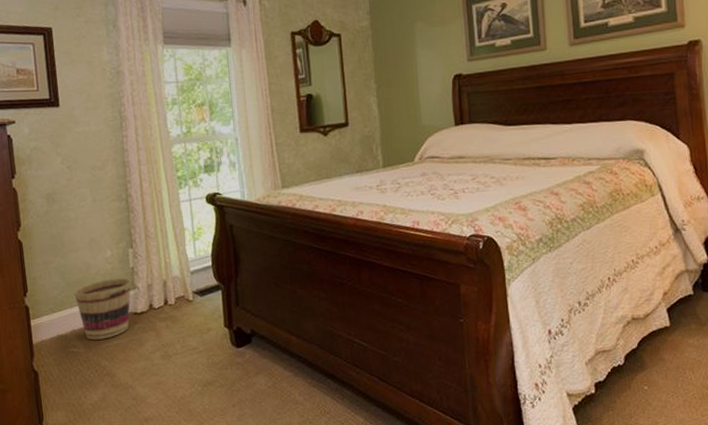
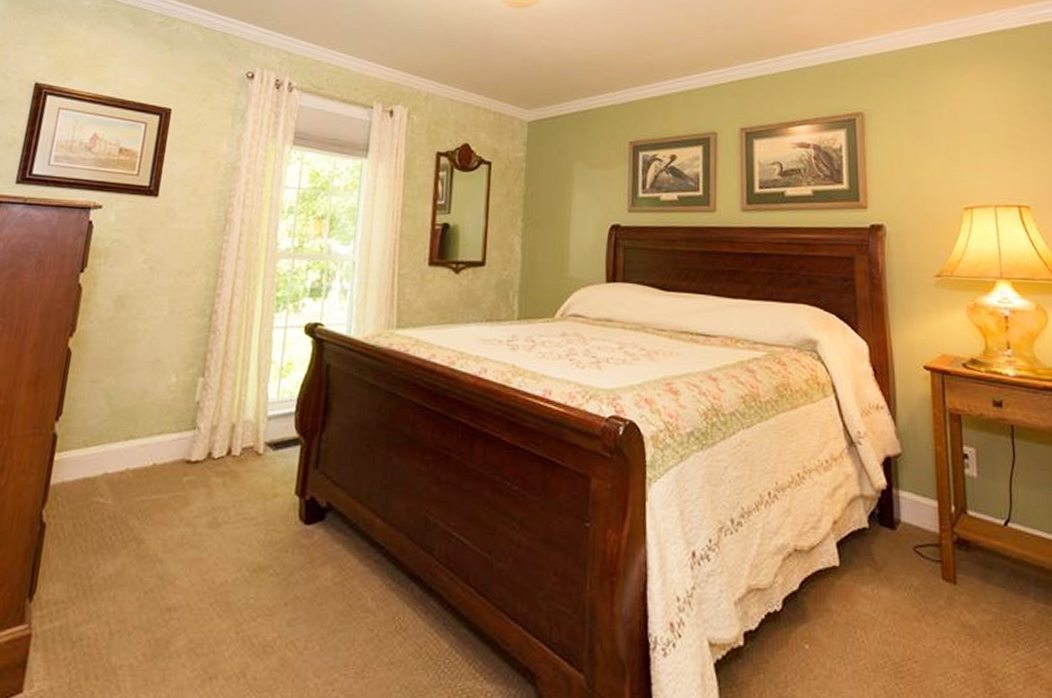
basket: present [74,277,132,340] -> none [118,411,193,491]

